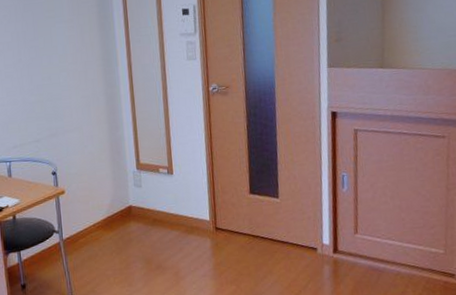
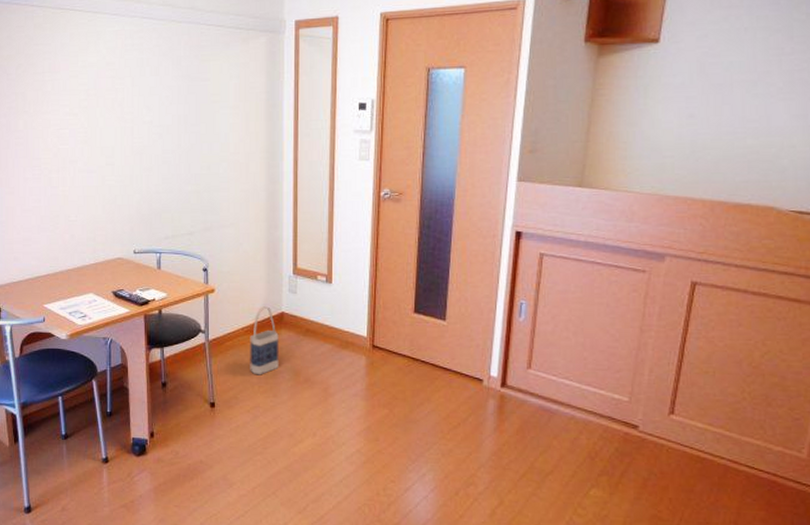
bag: none [101,202,131,268] -> present [250,306,279,375]

